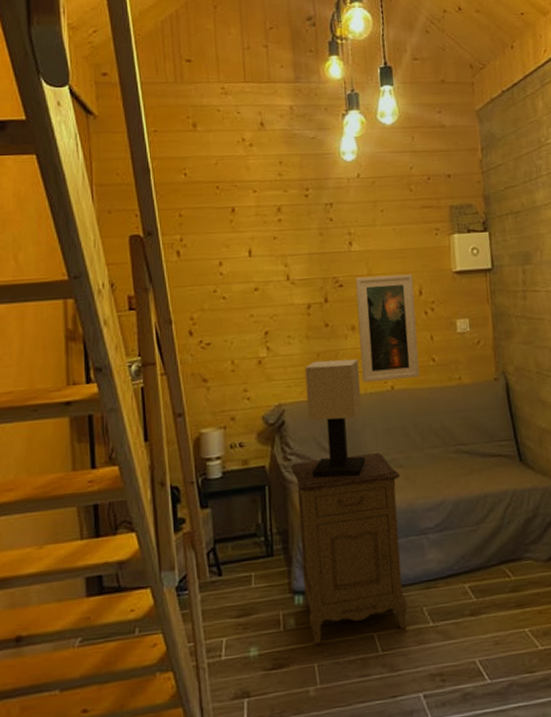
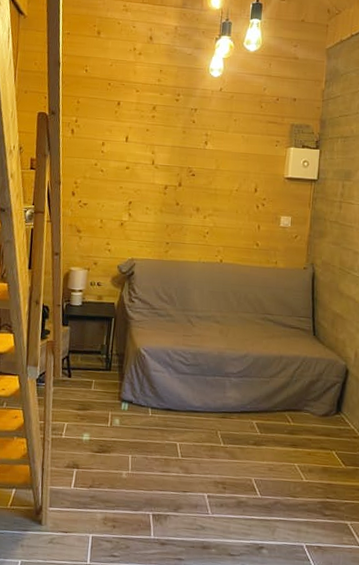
nightstand: present [291,453,408,645] -> none [128,304,216,444]
table lamp: present [304,359,366,478] -> none [149,230,198,323]
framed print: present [355,273,420,382] -> none [198,170,252,257]

